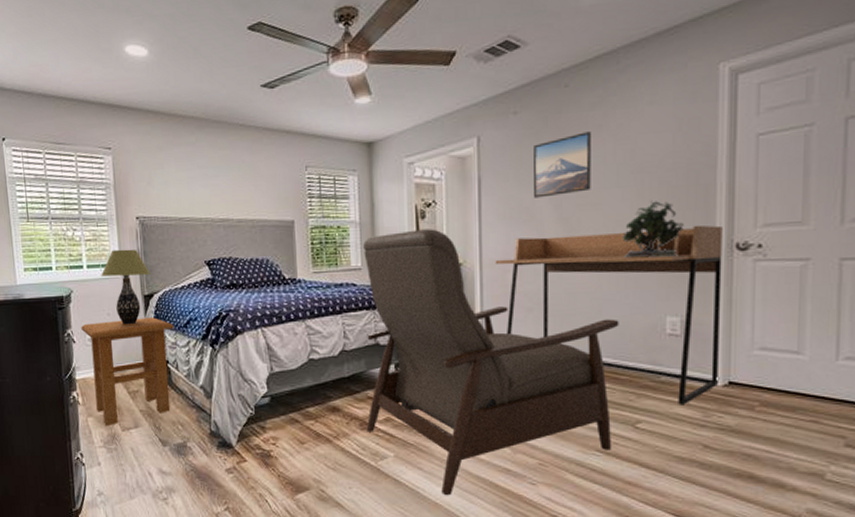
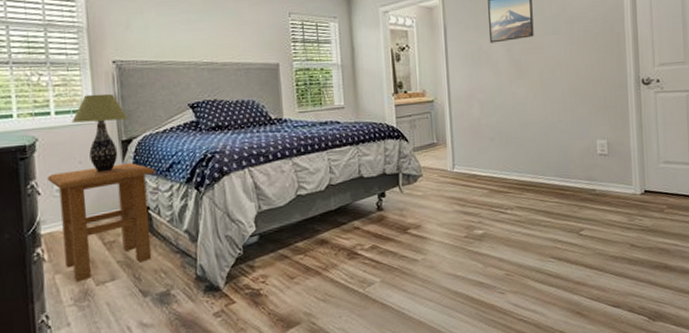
chair: present [363,229,619,496] -> none [345,70,562,314]
desk: present [495,225,723,405] -> none [461,65,637,213]
potted plant: present [623,199,684,259] -> none [560,44,604,93]

